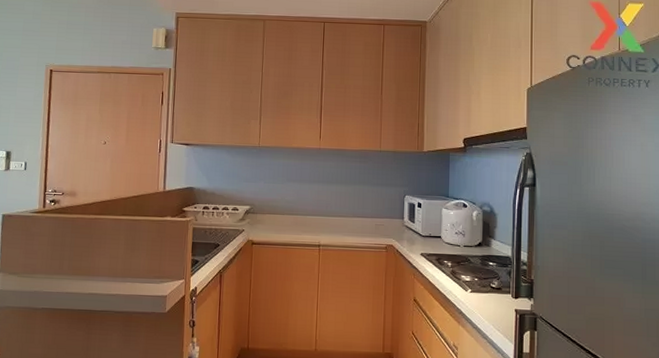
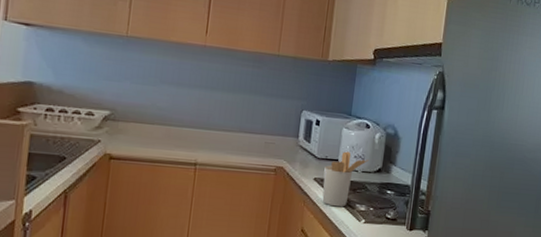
utensil holder: none [429,229,469,279] -> present [322,151,368,207]

